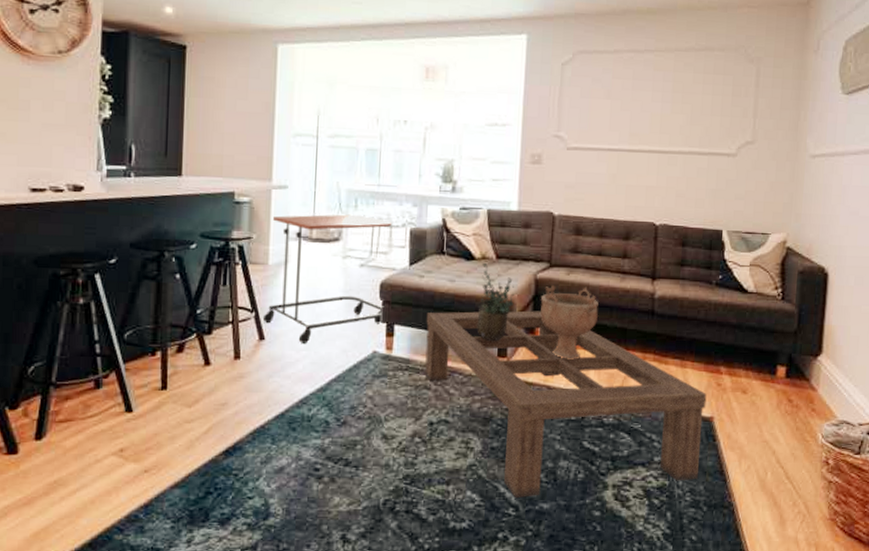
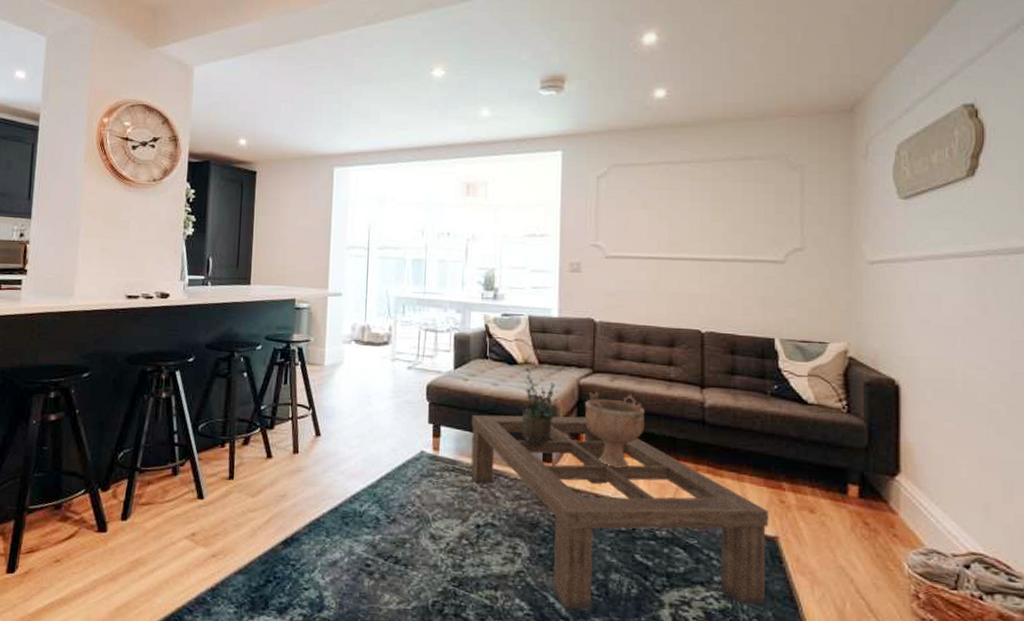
side table: present [262,214,392,343] -> none [319,319,438,441]

